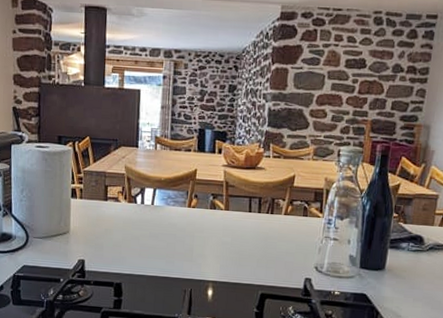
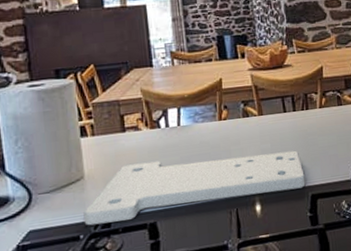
cutting board: none [65,229,258,285] -> present [83,150,306,226]

